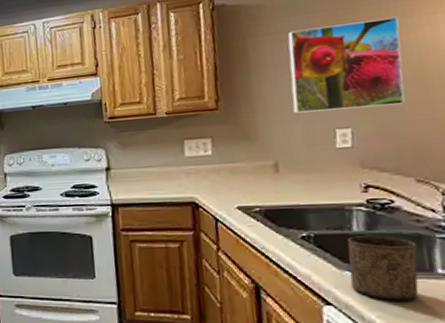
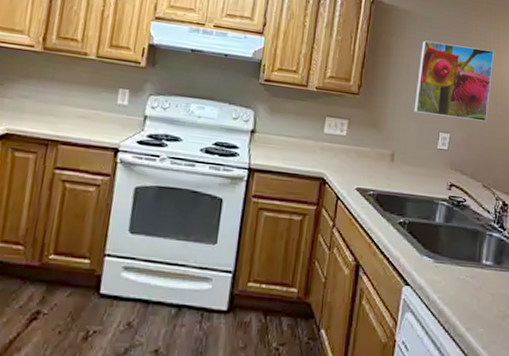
cup: present [347,235,419,301] -> none [426,226,474,285]

